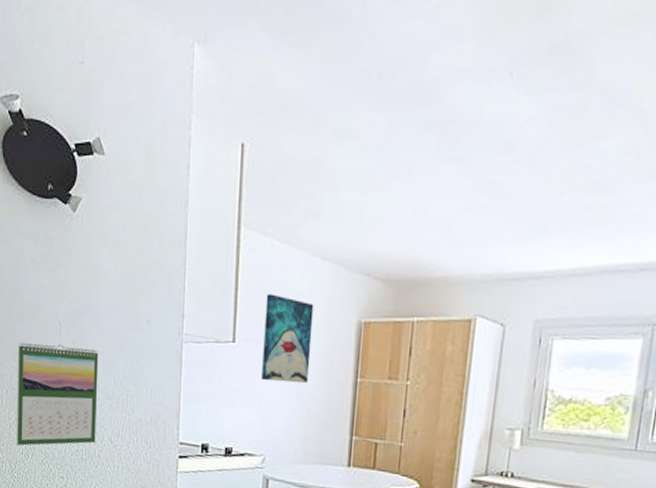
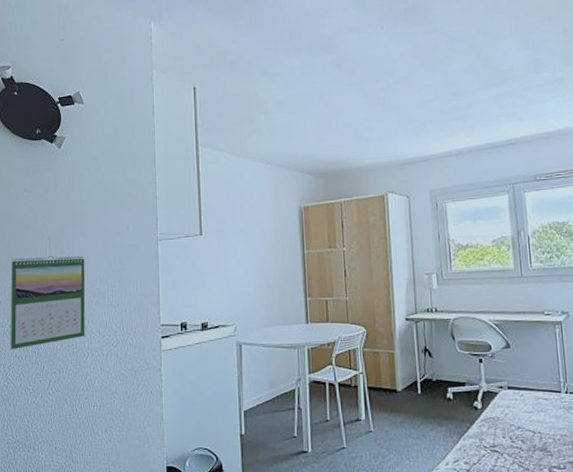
wall art: present [261,293,314,384] -> none [224,194,266,263]

